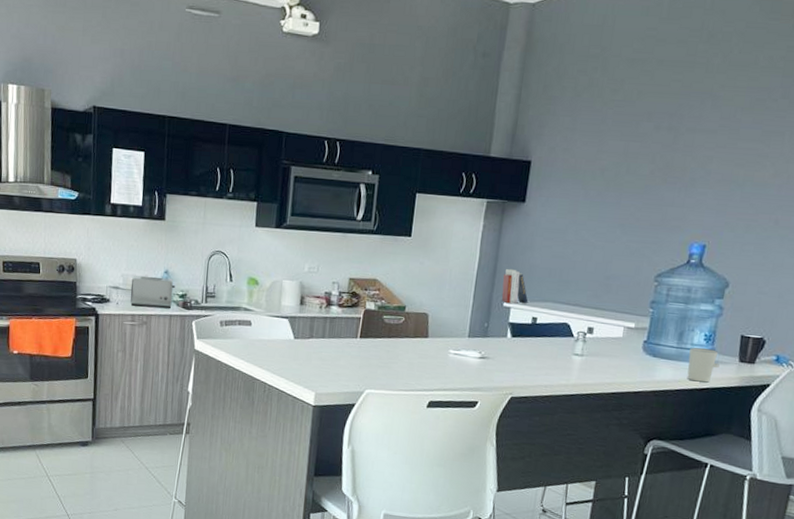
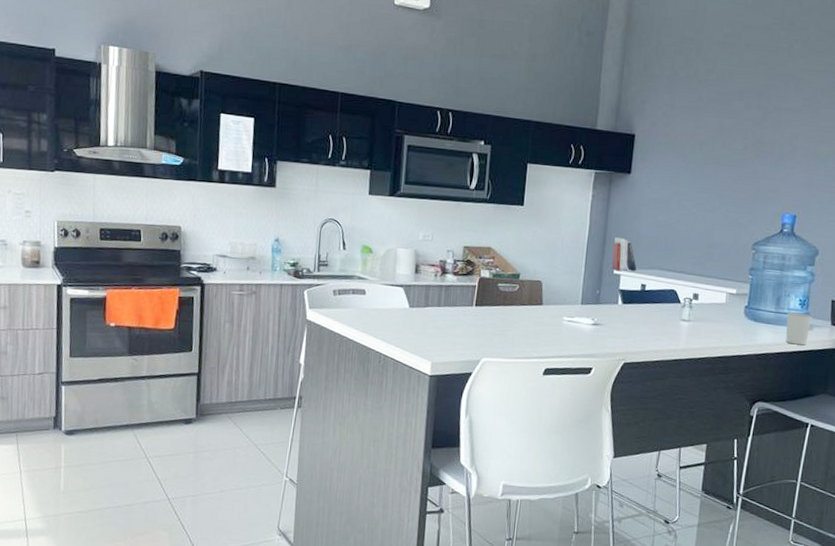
toaster: present [130,275,176,309] -> none [239,243,287,278]

